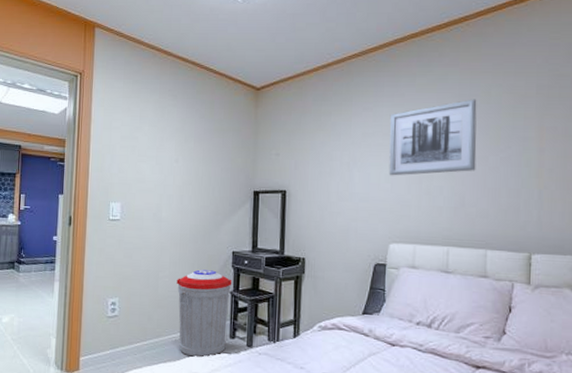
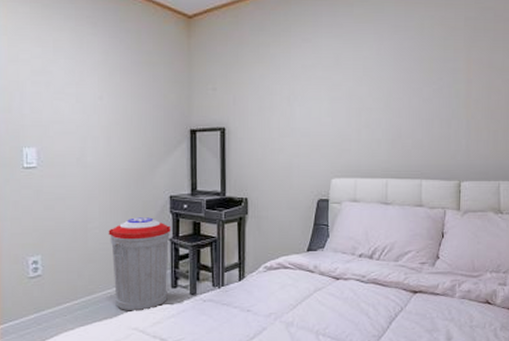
wall art: present [388,99,477,176] -> none [328,30,412,110]

